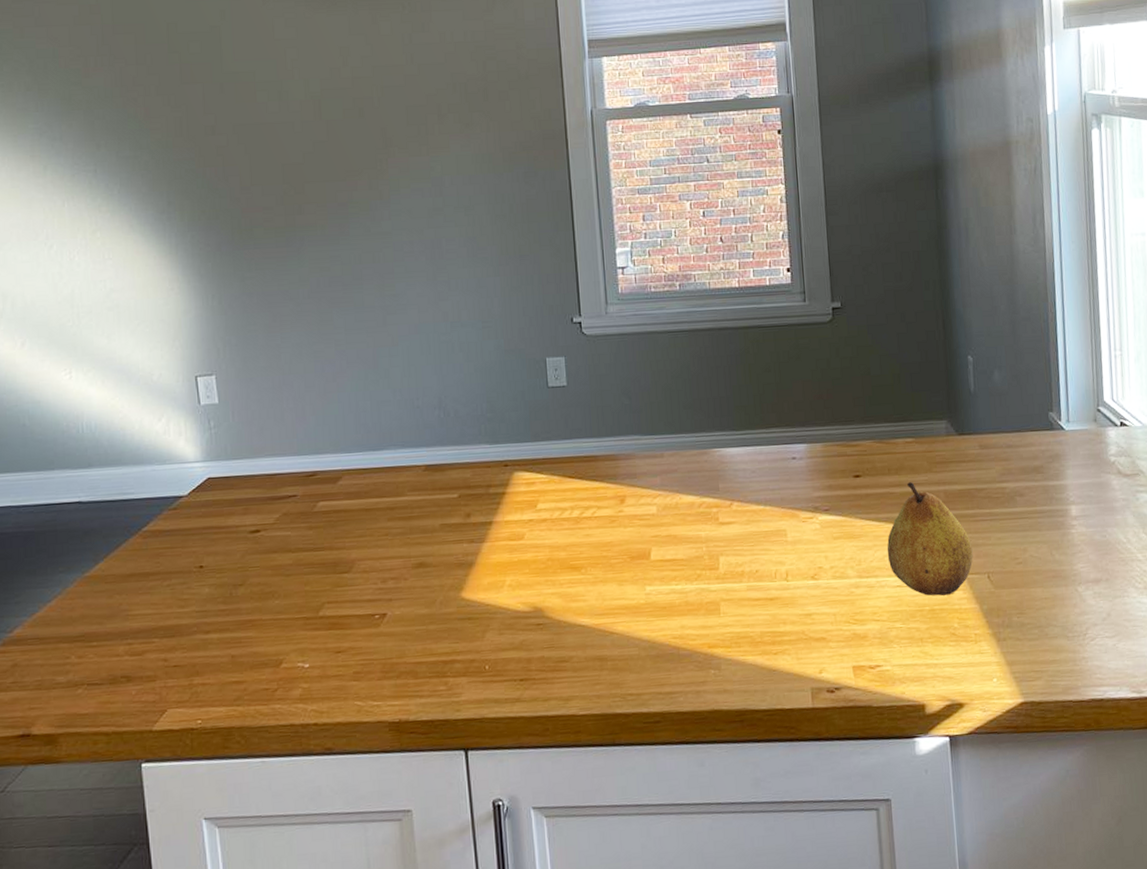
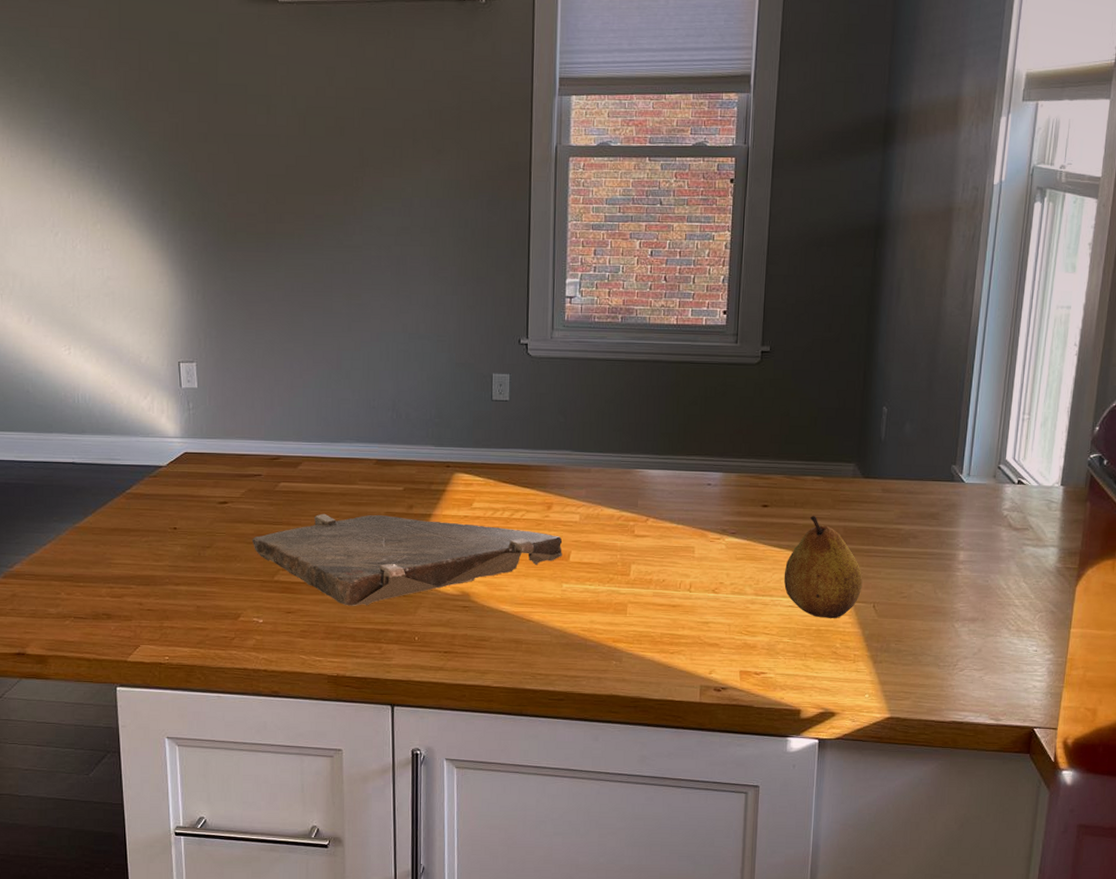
cutting board: none [290,527,642,638] -> present [251,513,562,606]

